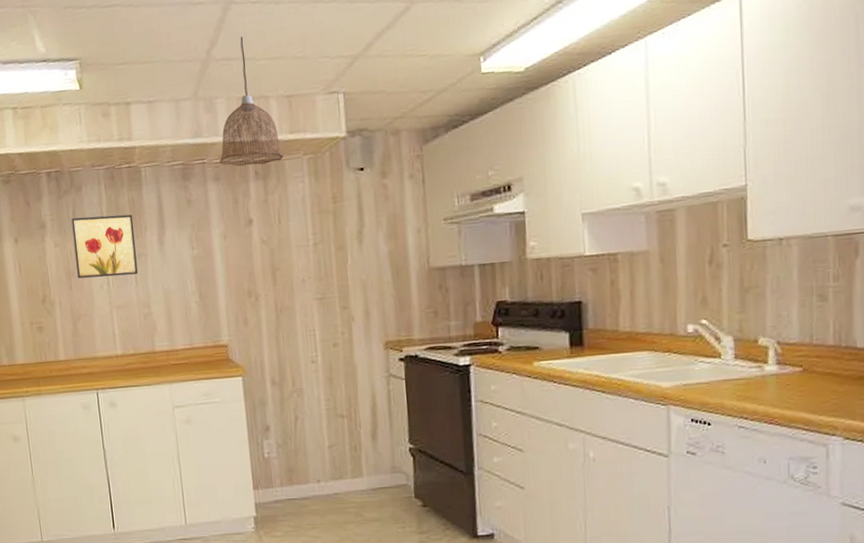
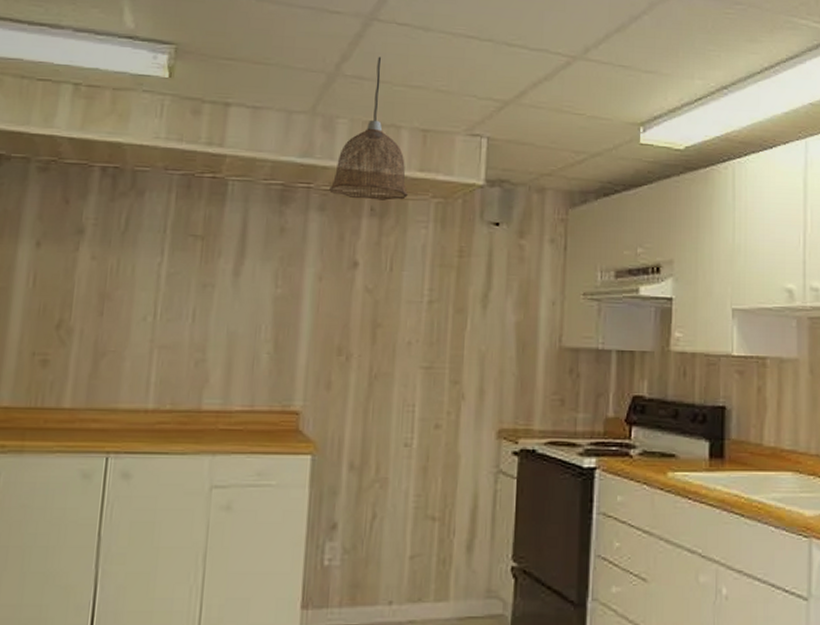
wall art: present [71,214,138,279] -> none [114,227,206,308]

